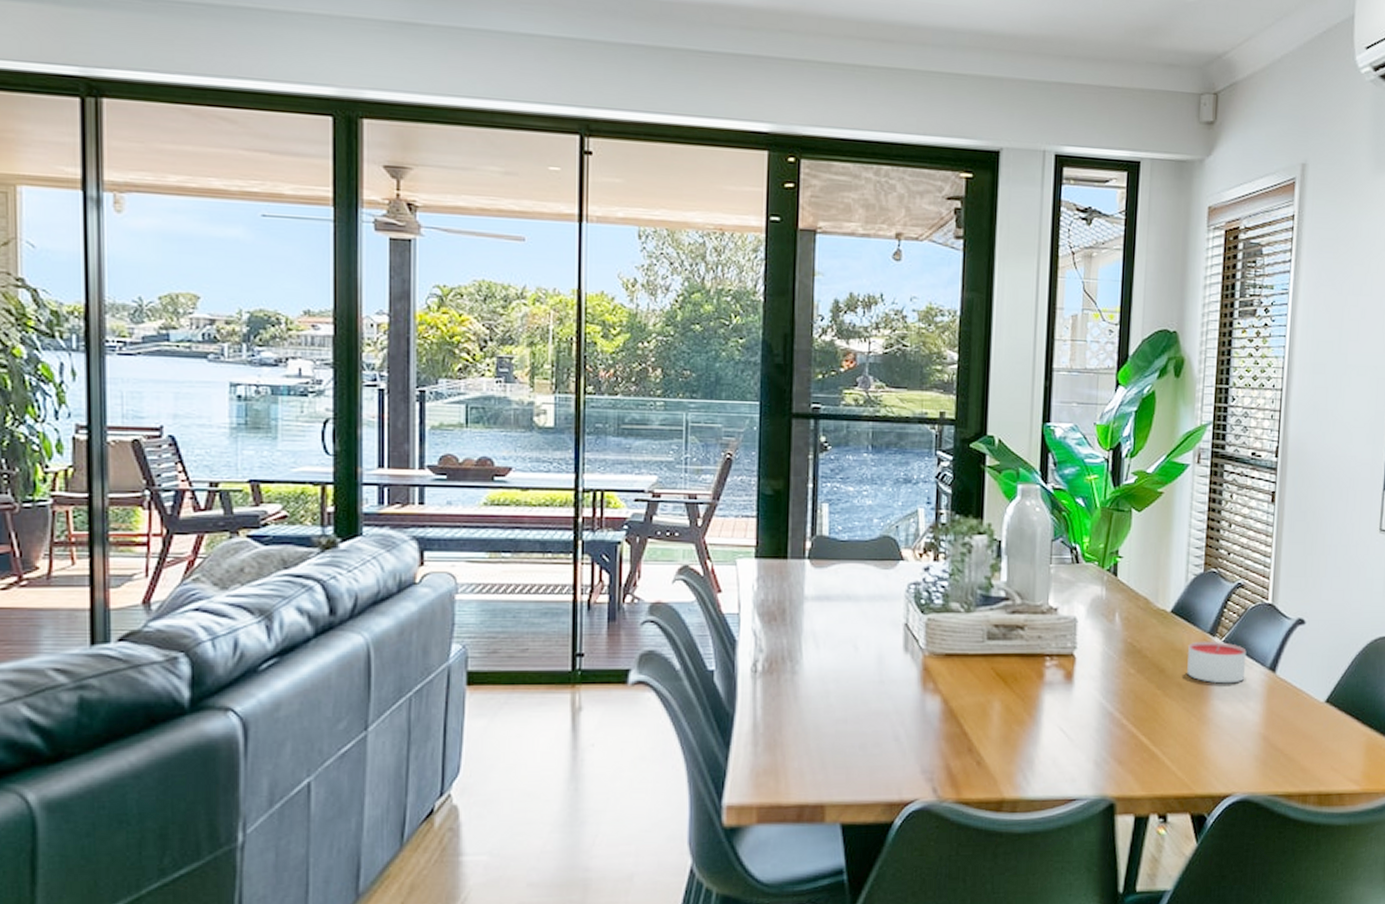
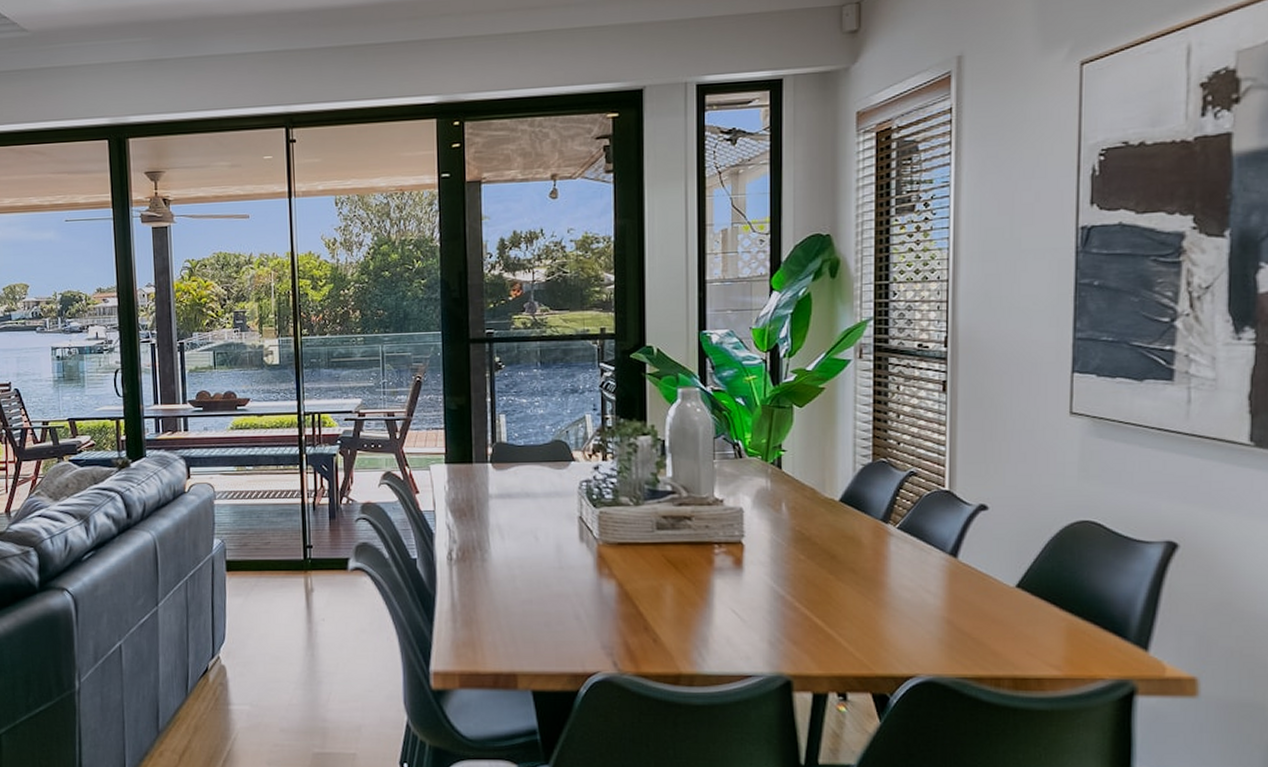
candle: present [1187,641,1247,684] -> none [860,527,924,569]

